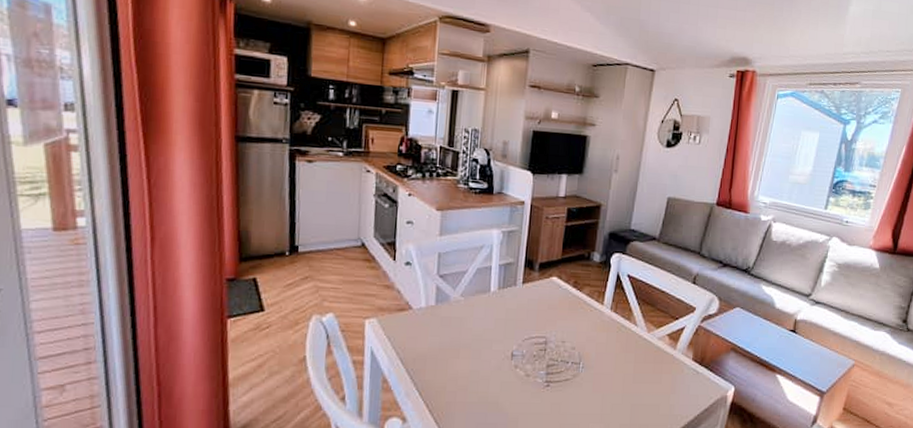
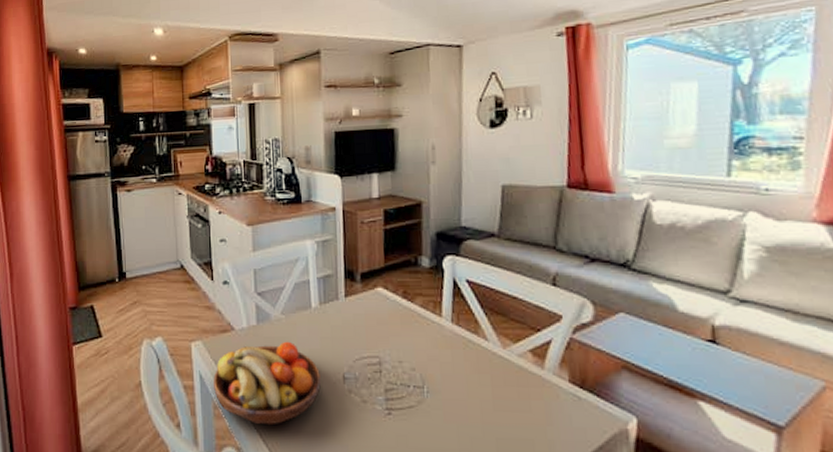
fruit bowl: none [384,321,492,397] -> present [213,341,322,426]

